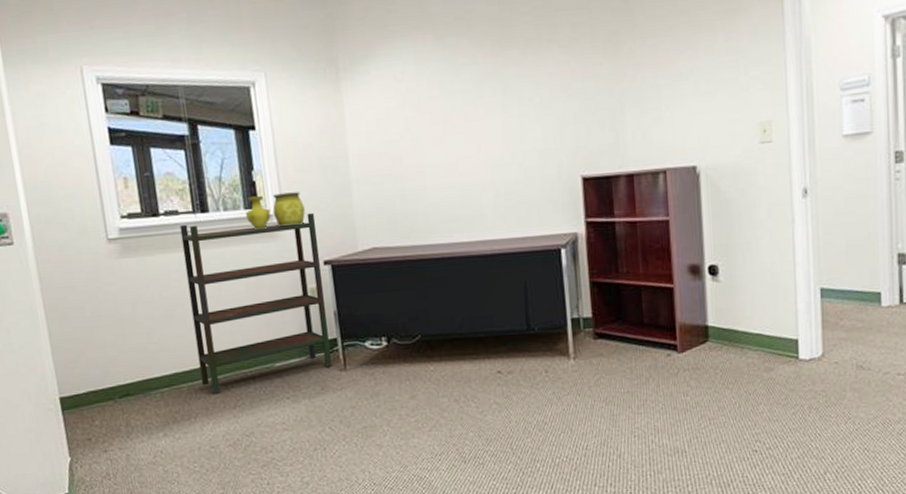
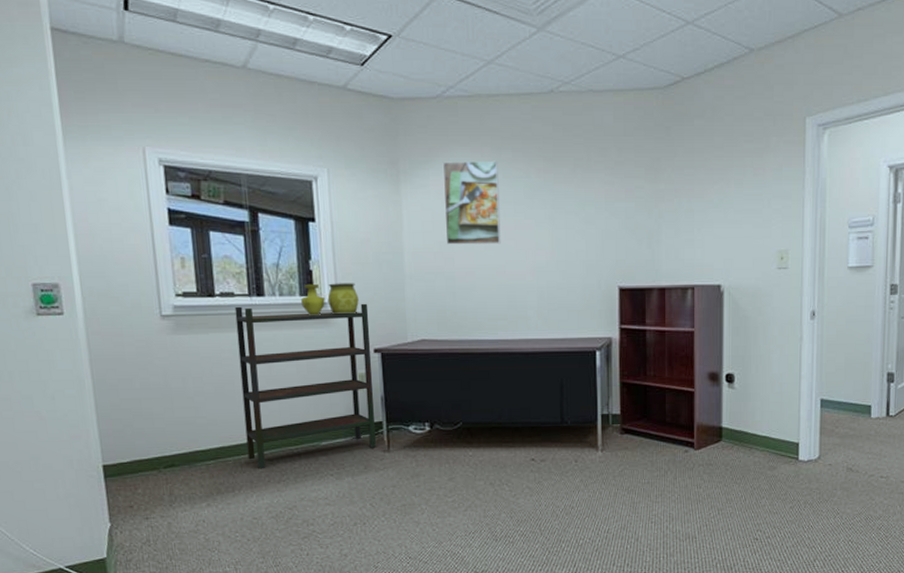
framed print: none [383,48,451,144] -> present [442,160,501,245]

